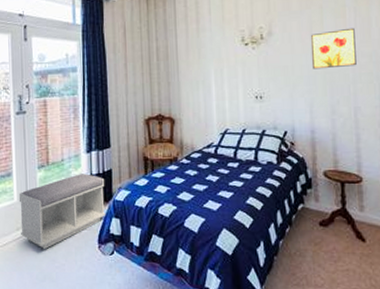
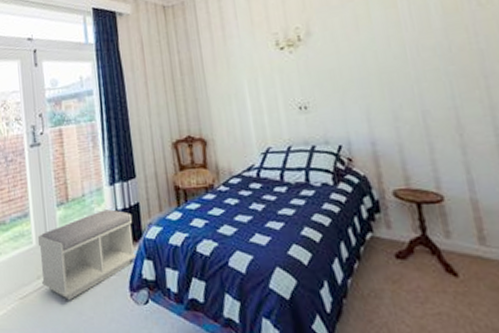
wall art: present [310,27,357,70] -> none [357,17,418,71]

